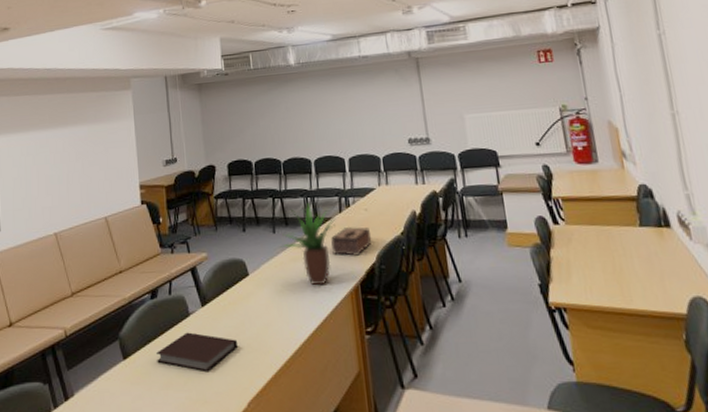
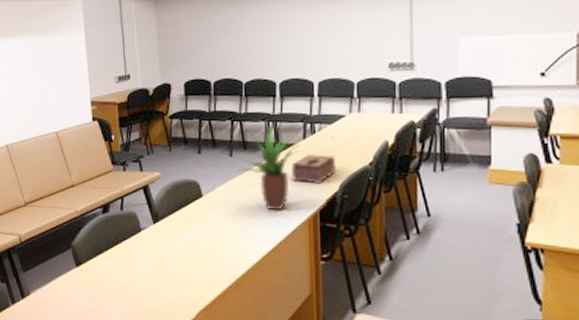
notebook: present [156,332,238,373] -> none [108,246,189,284]

